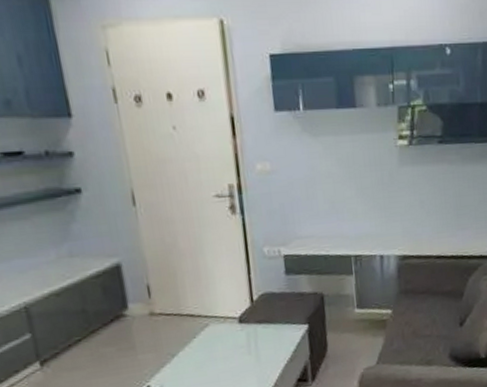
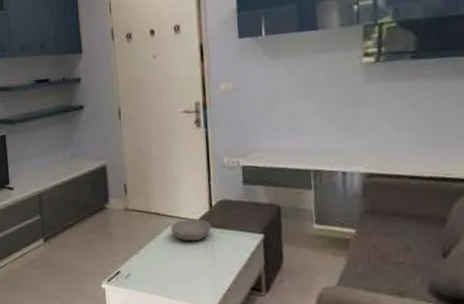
bowl: none [208,315,255,342] -> present [171,218,212,242]

